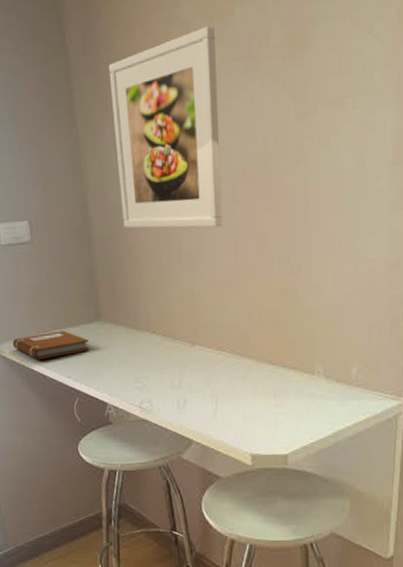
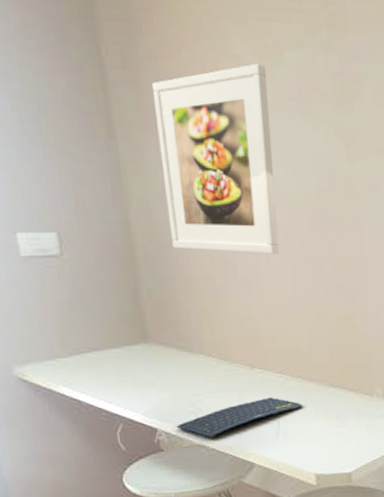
notebook: present [12,330,90,359] -> none [37,352,136,383]
keyboard: none [123,374,240,413] -> present [176,397,302,438]

